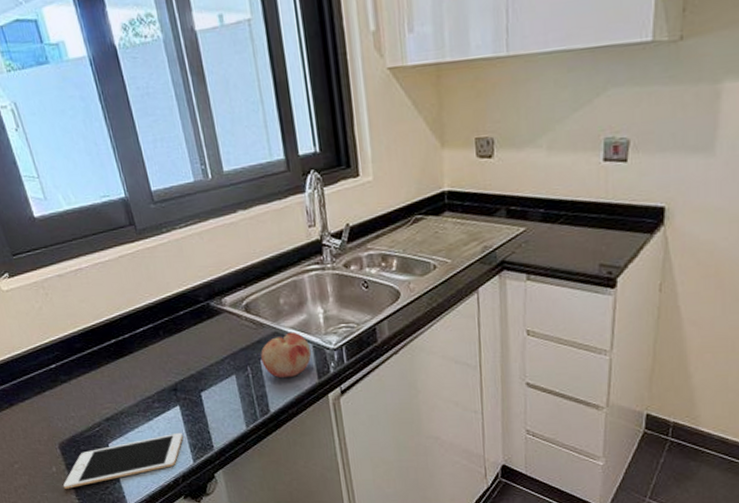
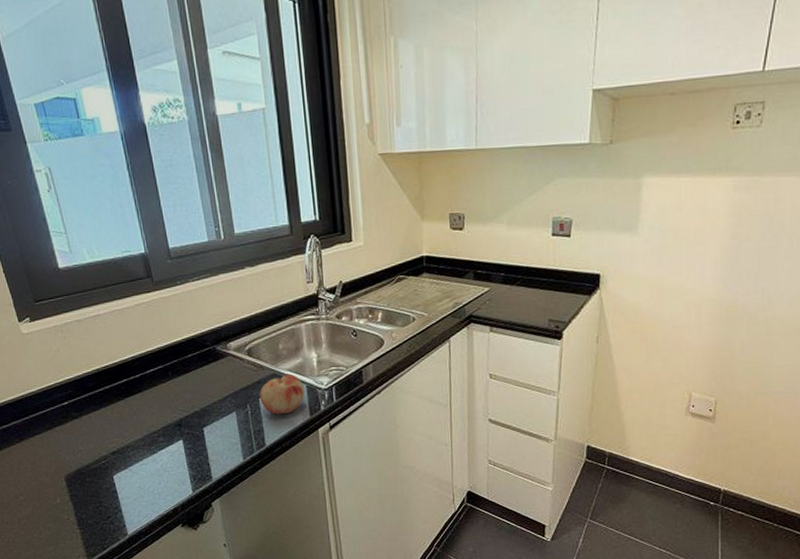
cell phone: present [62,432,183,489] -> none [65,464,184,519]

